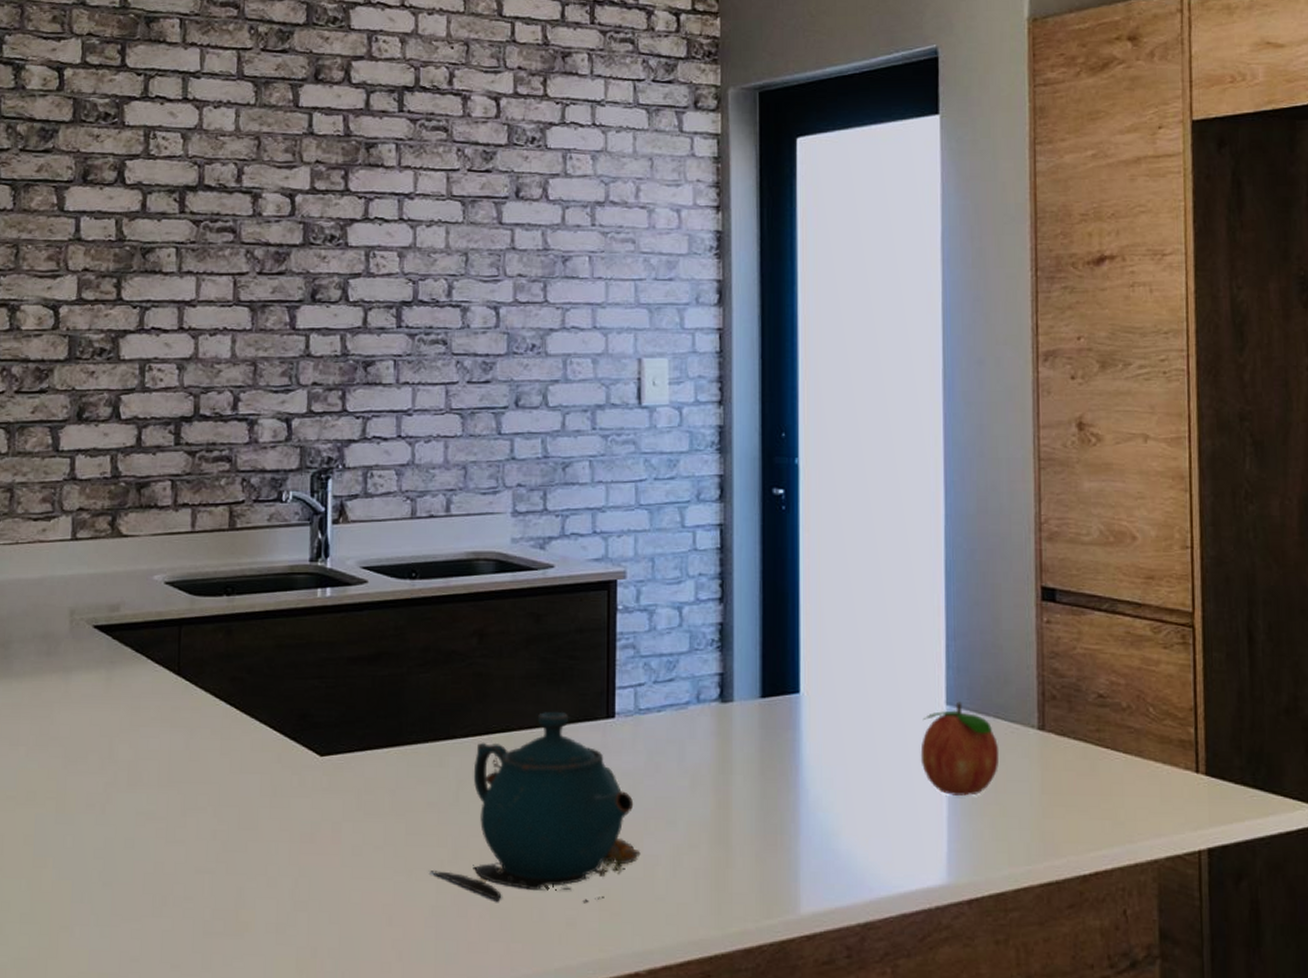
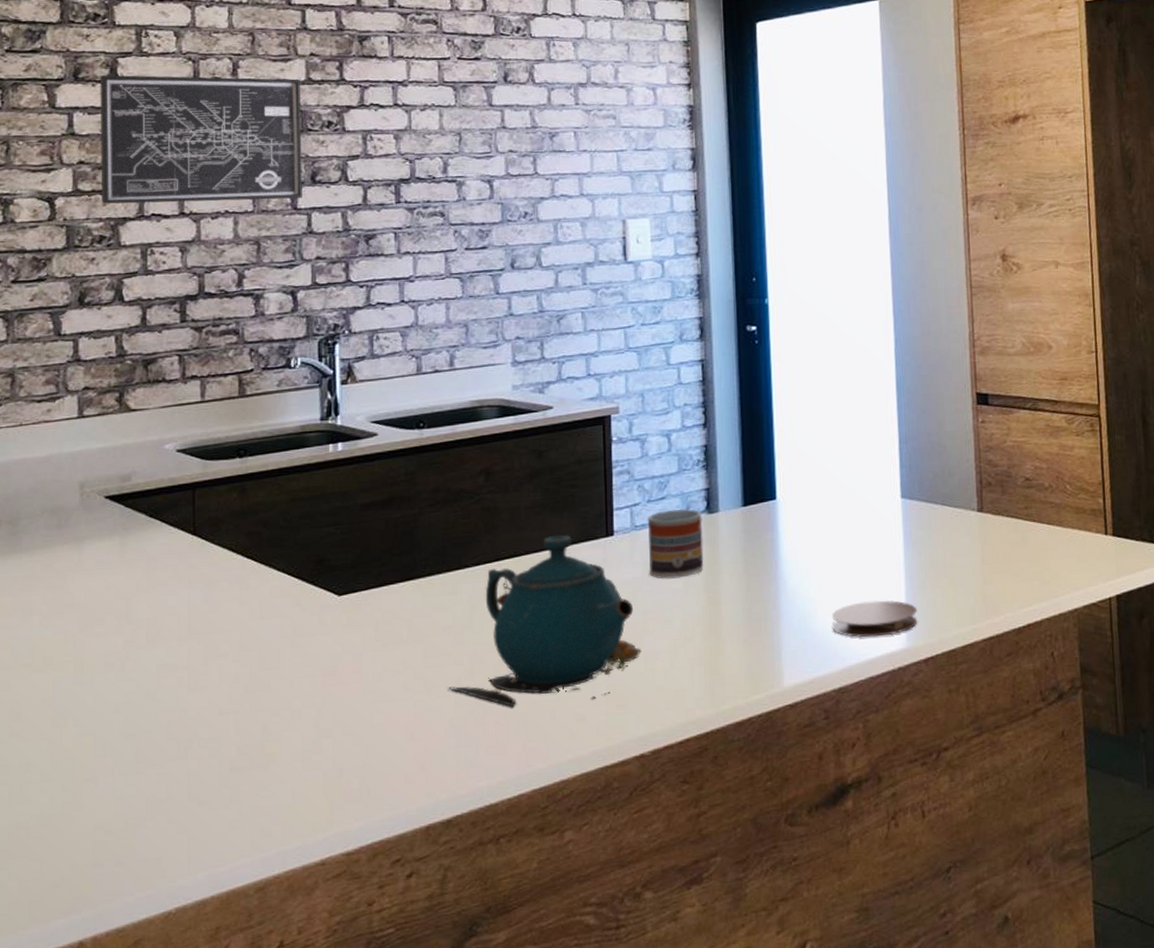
wall art: none [104,178,304,318] -> present [100,75,302,204]
cup: none [652,695,714,774] -> present [647,509,704,579]
coaster: none [858,823,961,868] -> present [831,600,918,638]
fruit: present [920,701,1000,796] -> none [881,494,947,573]

